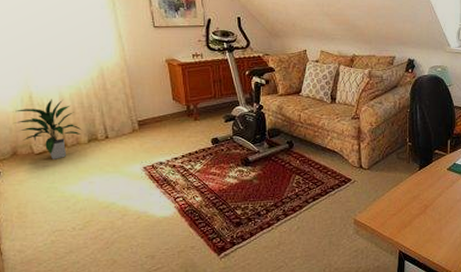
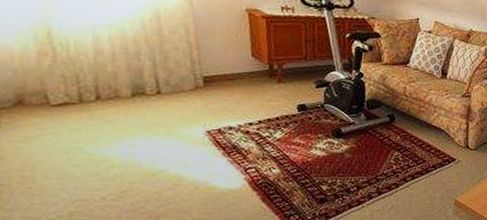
indoor plant: present [13,99,82,159] -> none [20,39,123,114]

